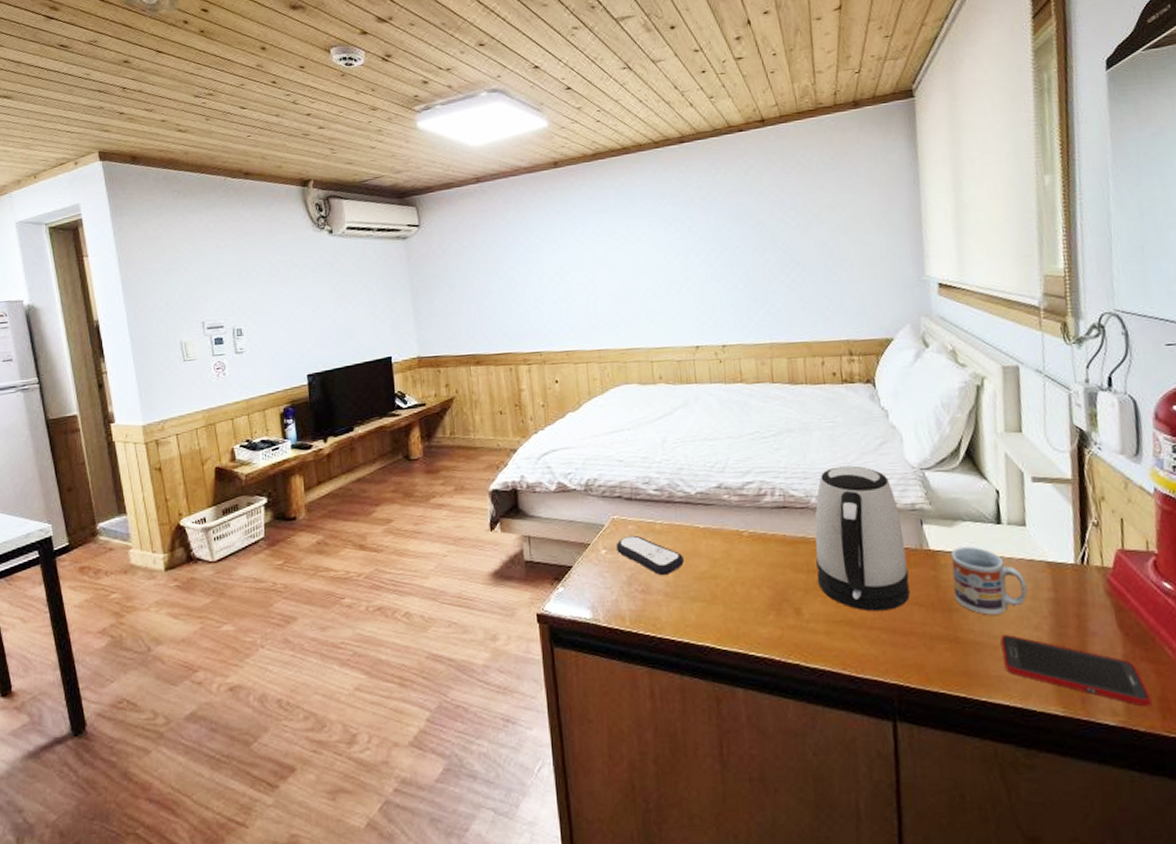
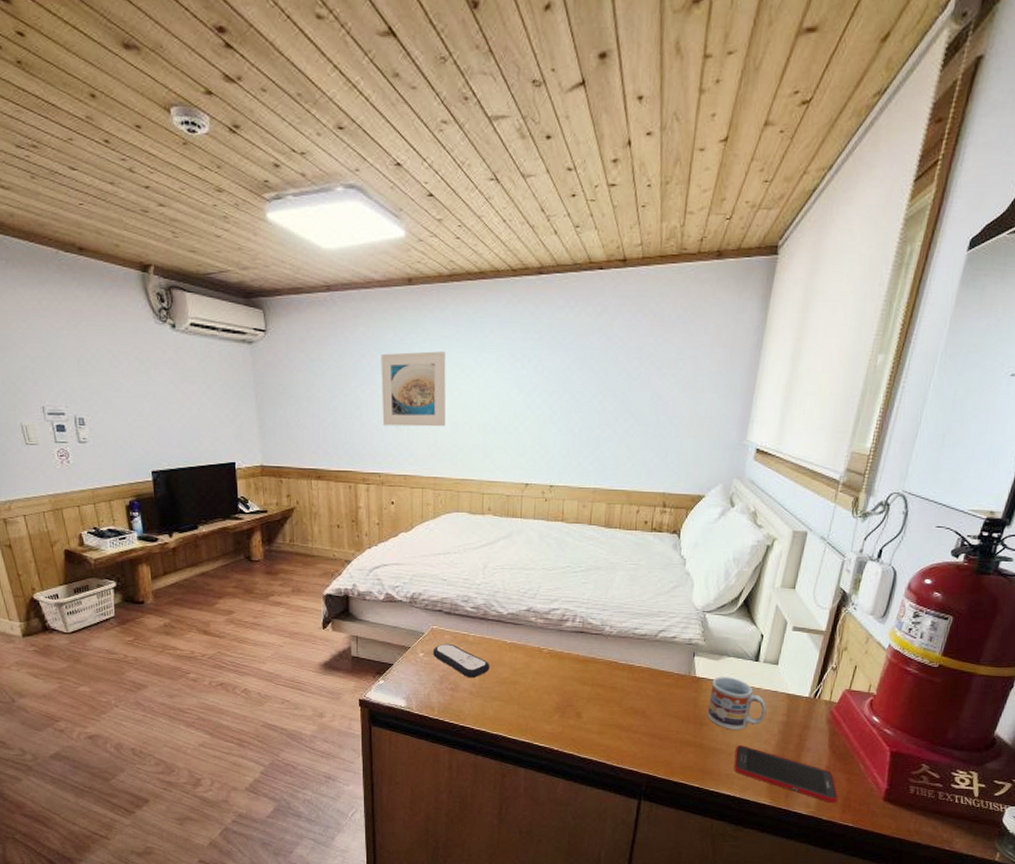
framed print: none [533,224,605,303] -> present [381,351,446,427]
kettle: present [814,465,911,612] -> none [598,603,678,720]

